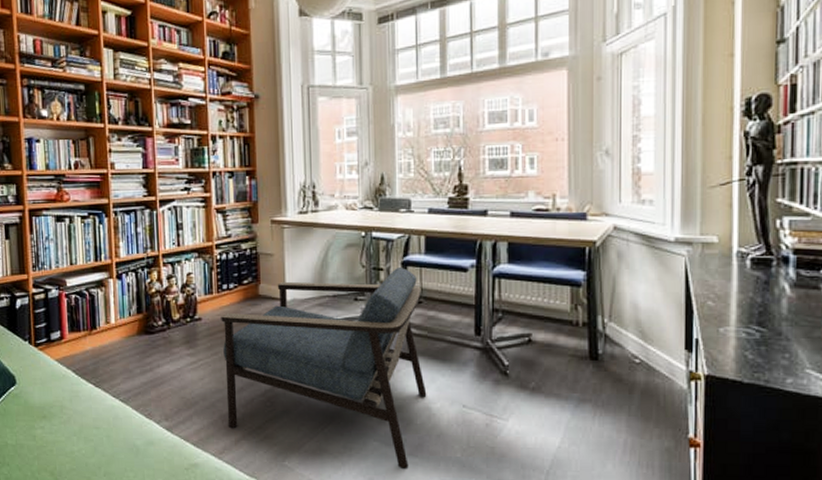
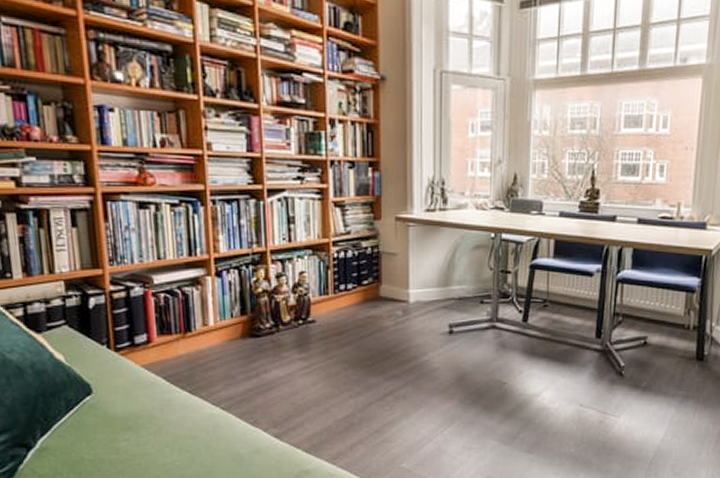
armchair: present [221,268,427,470] -> none [337,271,548,466]

